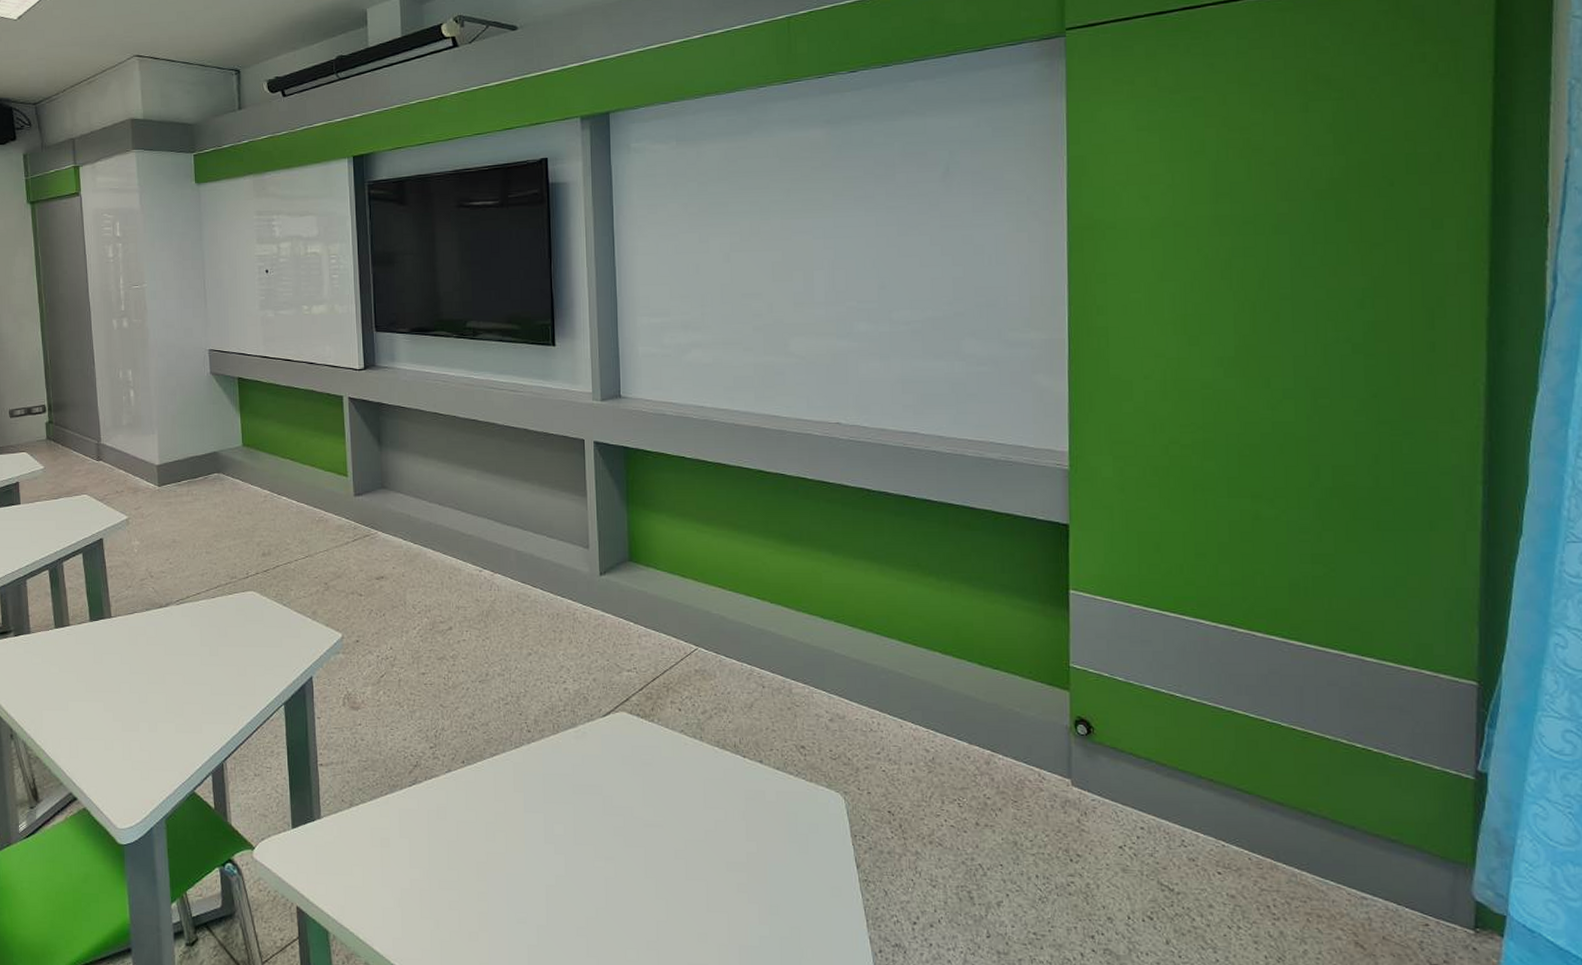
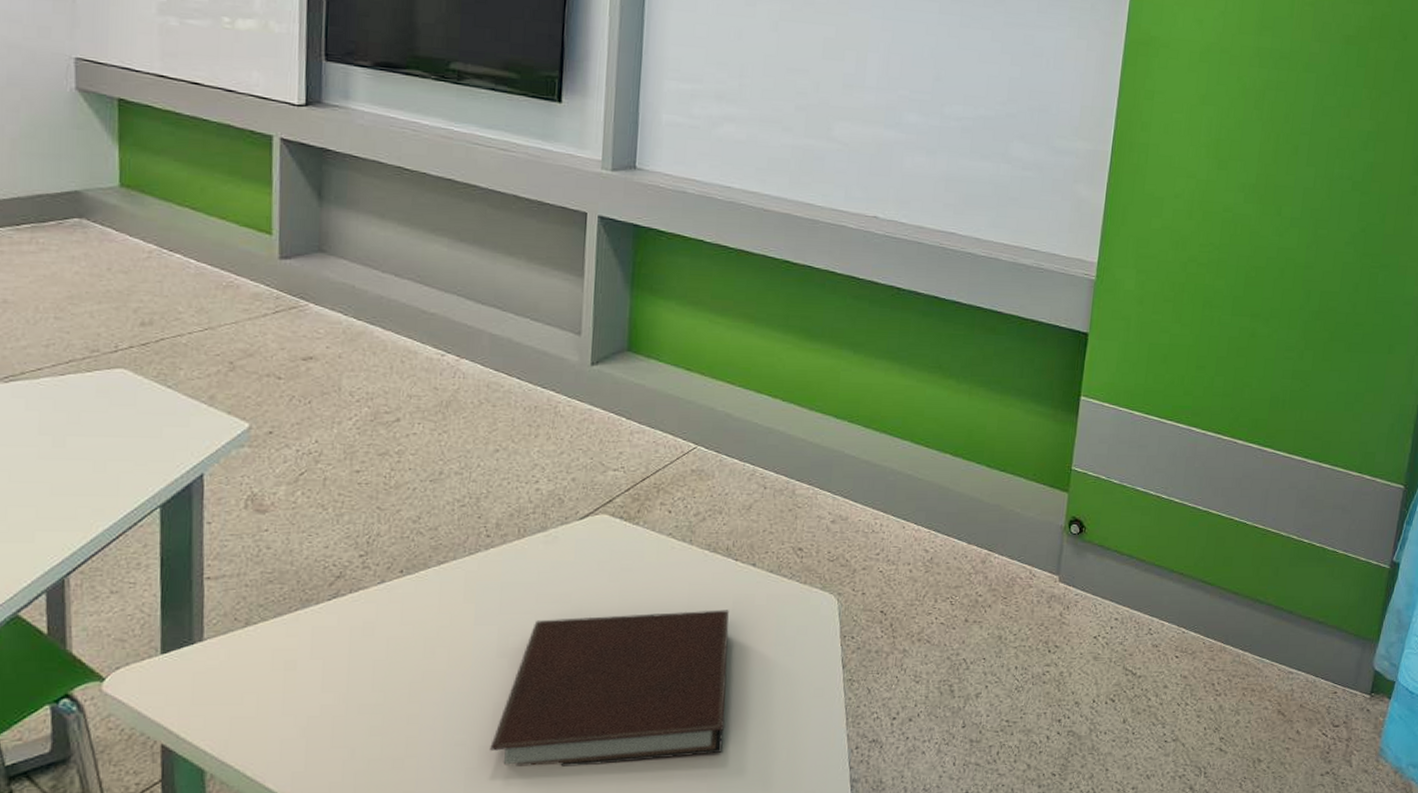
notebook: none [546,805,751,951] -> present [490,610,729,767]

